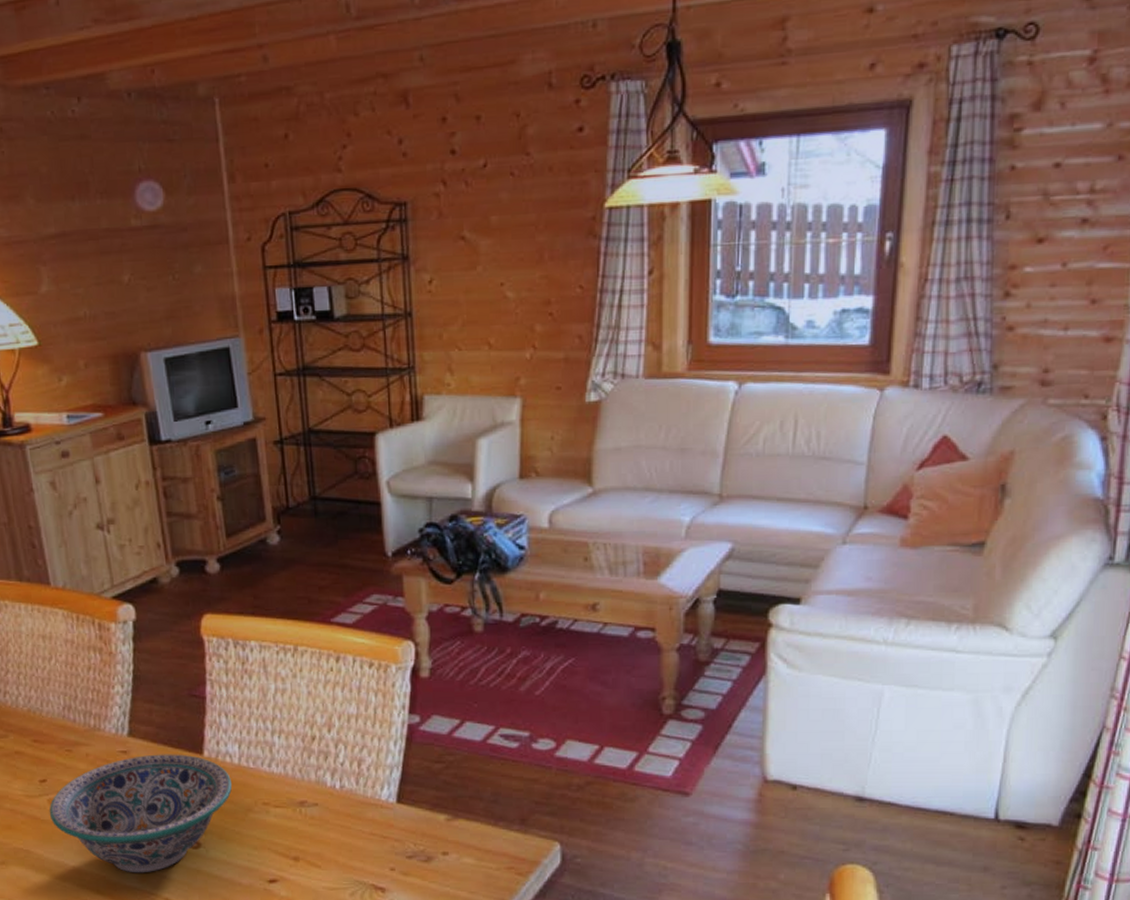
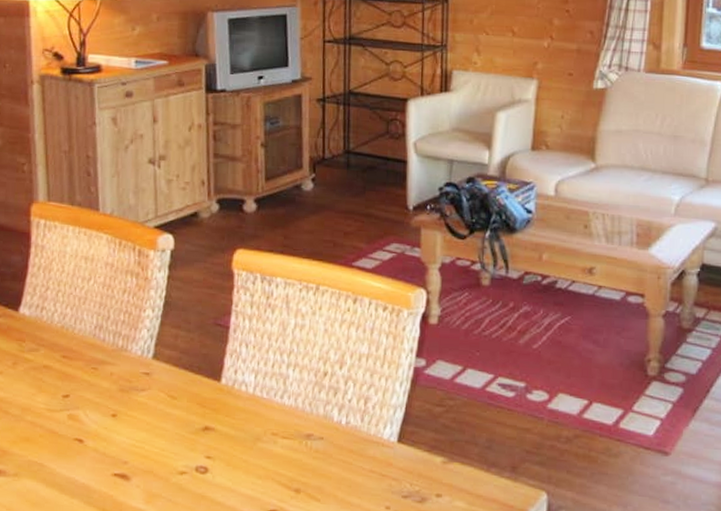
decorative bowl: present [49,754,233,873] -> none [67,378,245,495]

